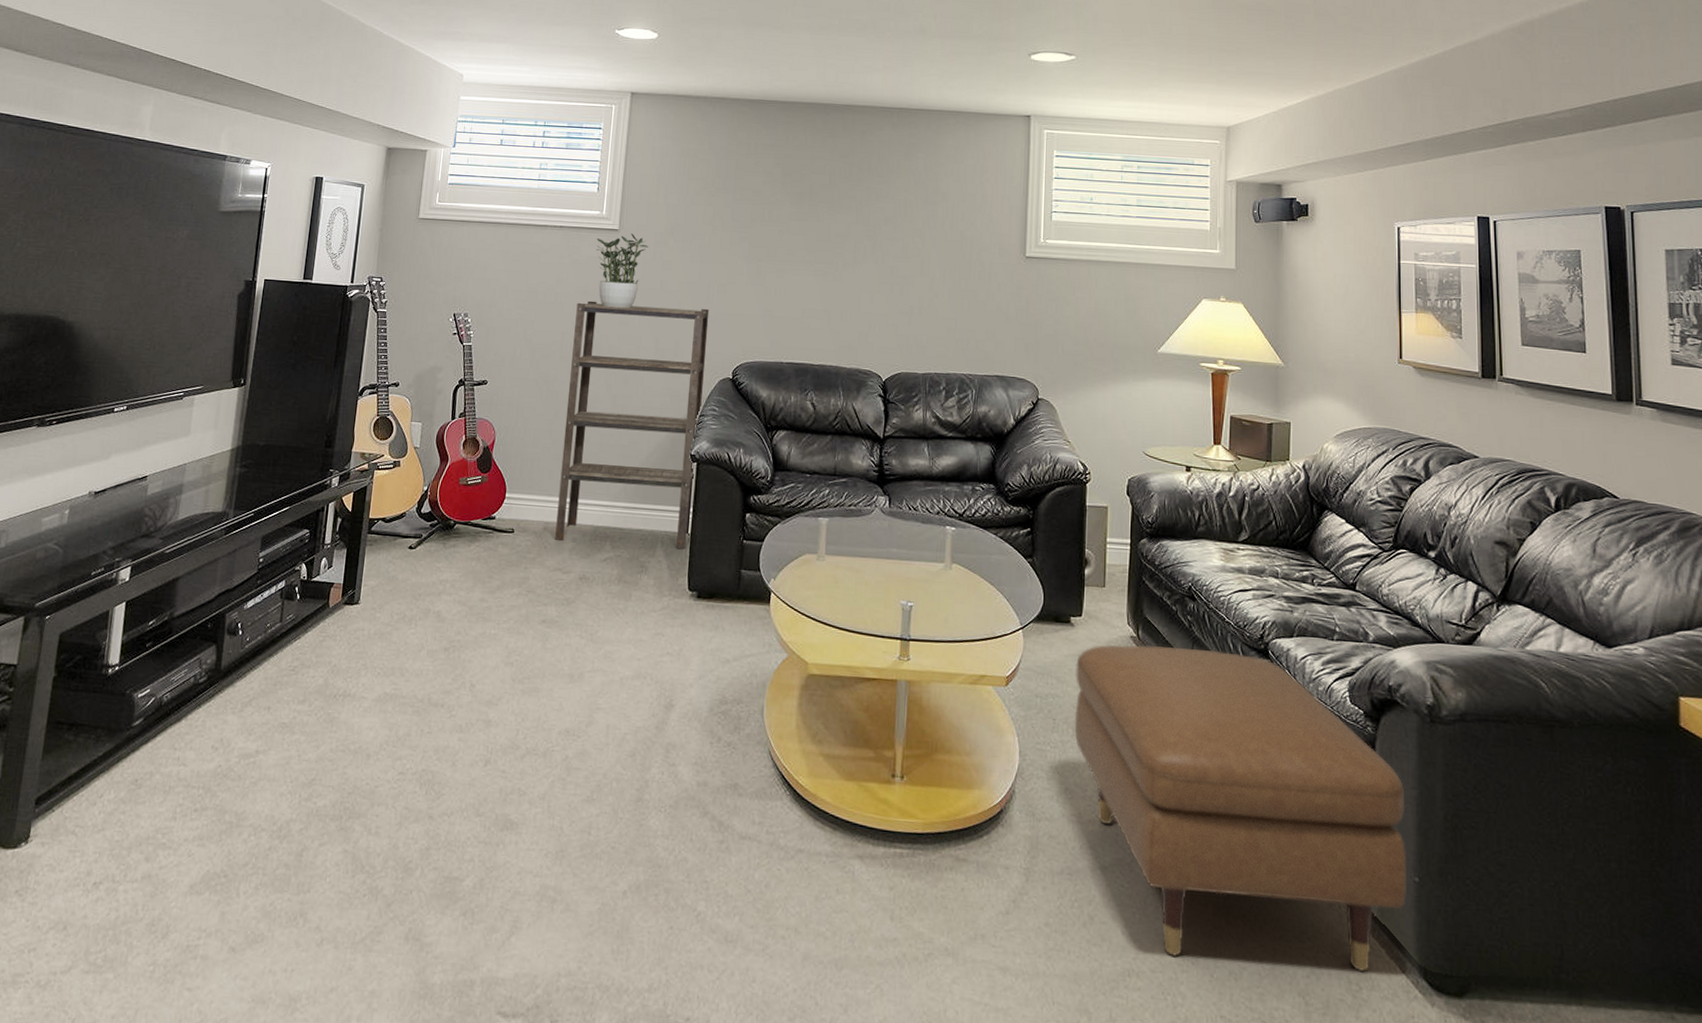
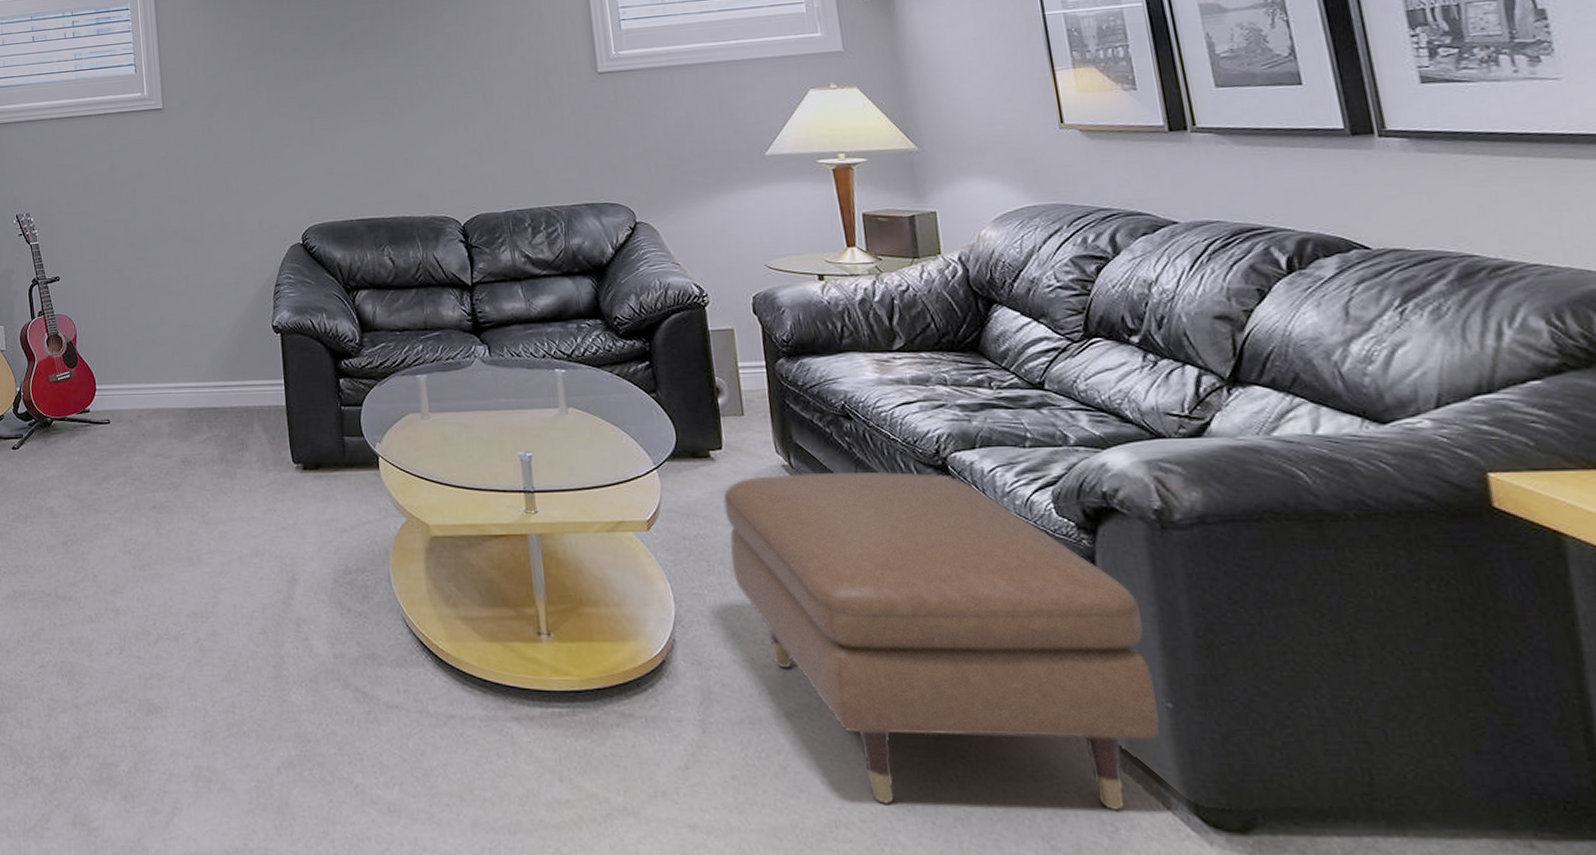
shelving unit: present [555,300,710,550] -> none [134,176,285,426]
potted plant: present [596,233,649,309] -> none [143,110,196,189]

